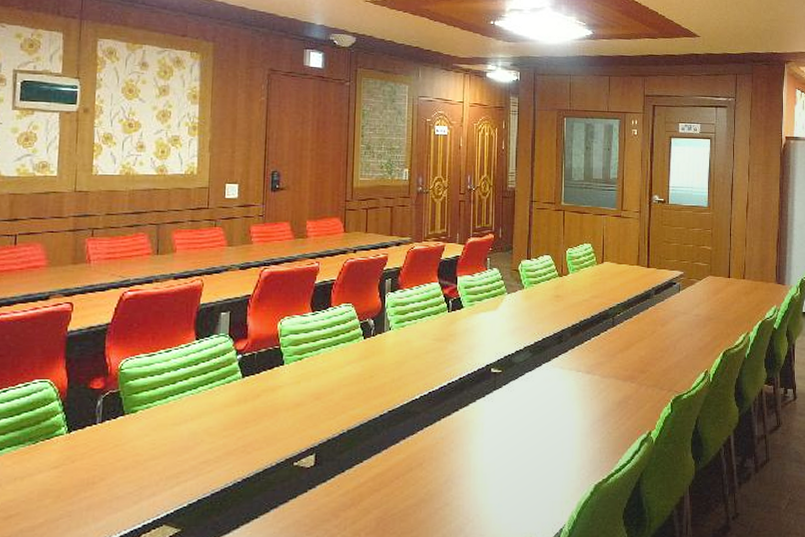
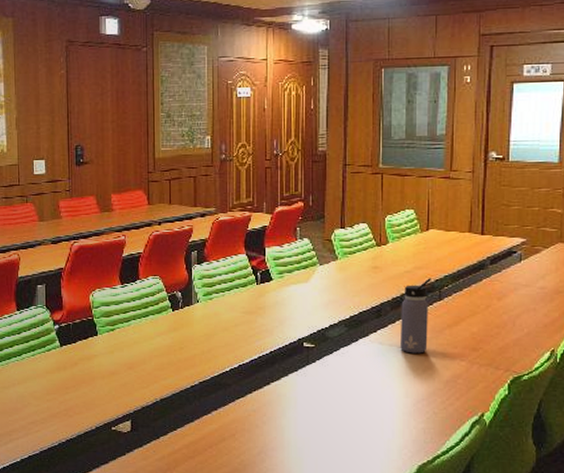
water bottle: none [579,306,606,377] -> present [400,278,431,354]

